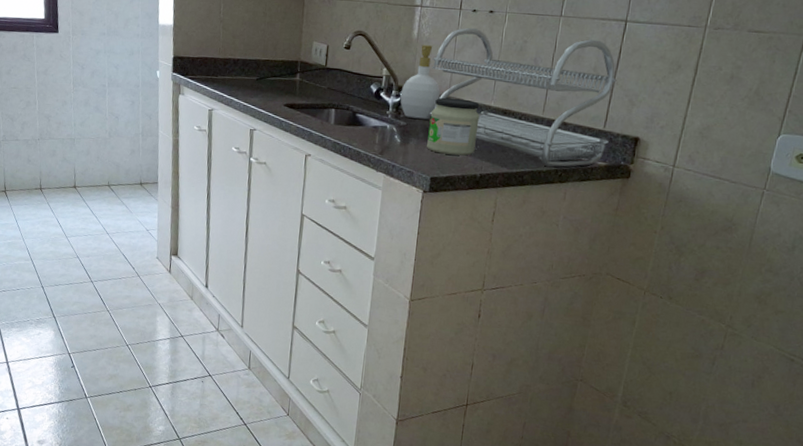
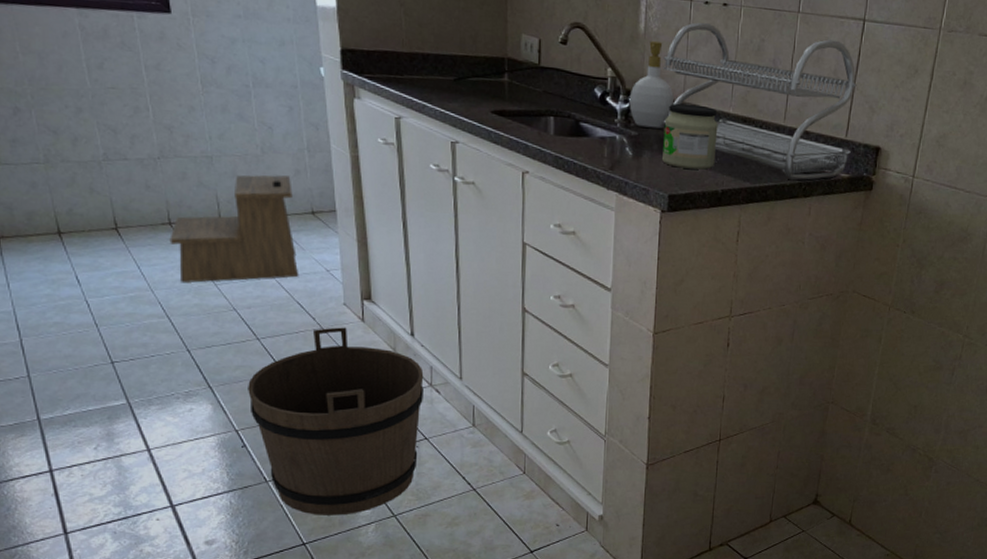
step stool: none [39,153,128,235] -> present [169,175,299,283]
bucket: none [80,276,213,433] -> present [248,327,424,516]

